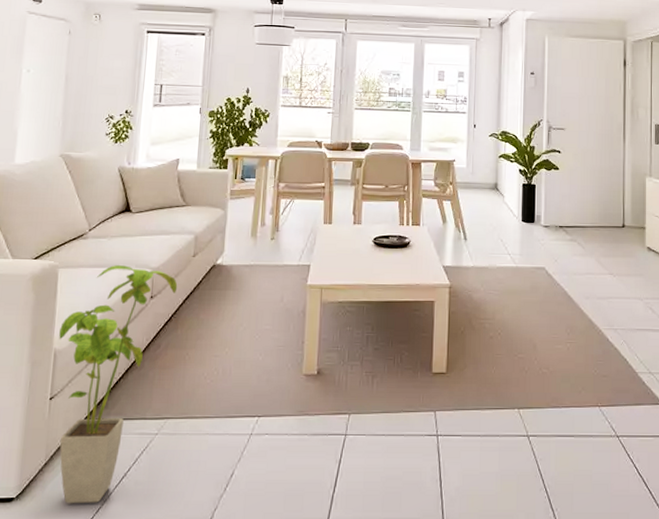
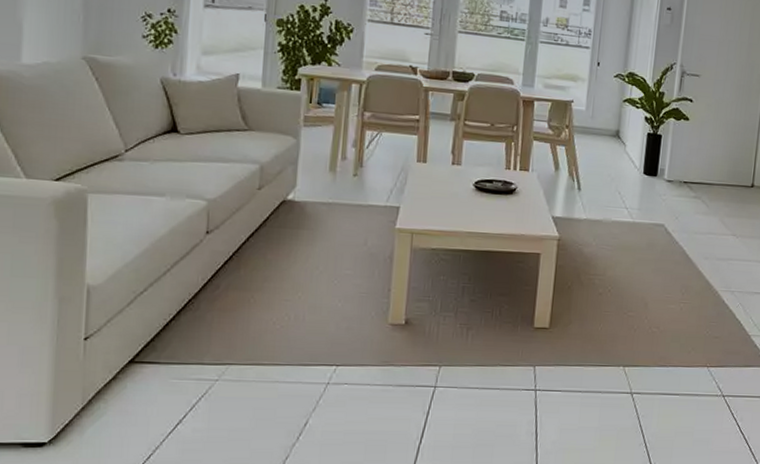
house plant: present [59,265,178,504] -> none [92,193,240,450]

